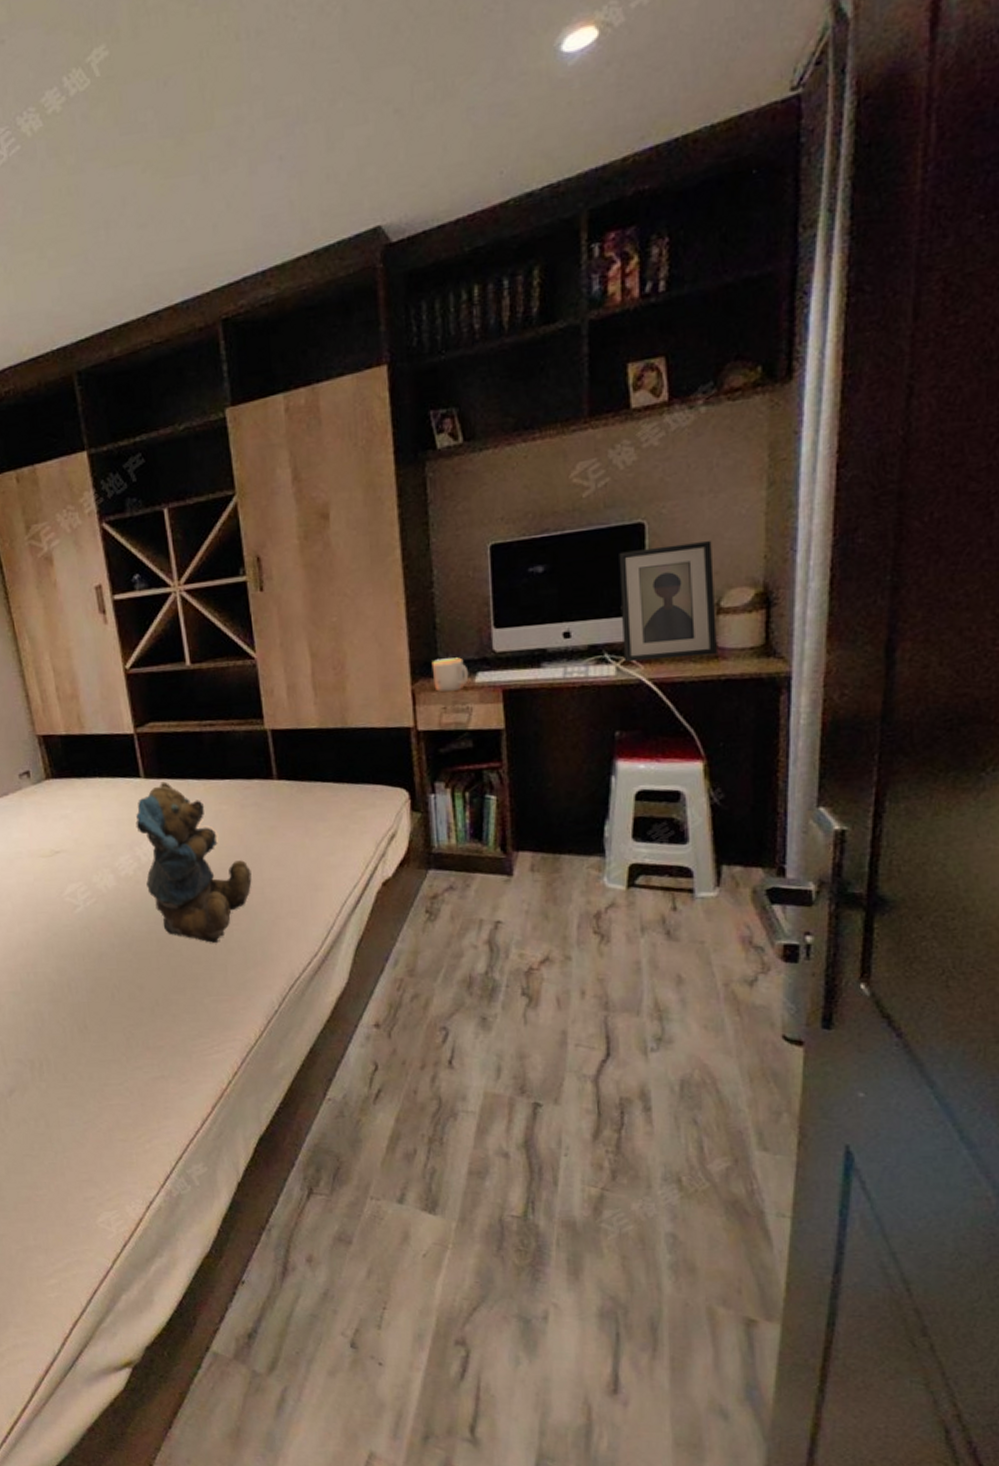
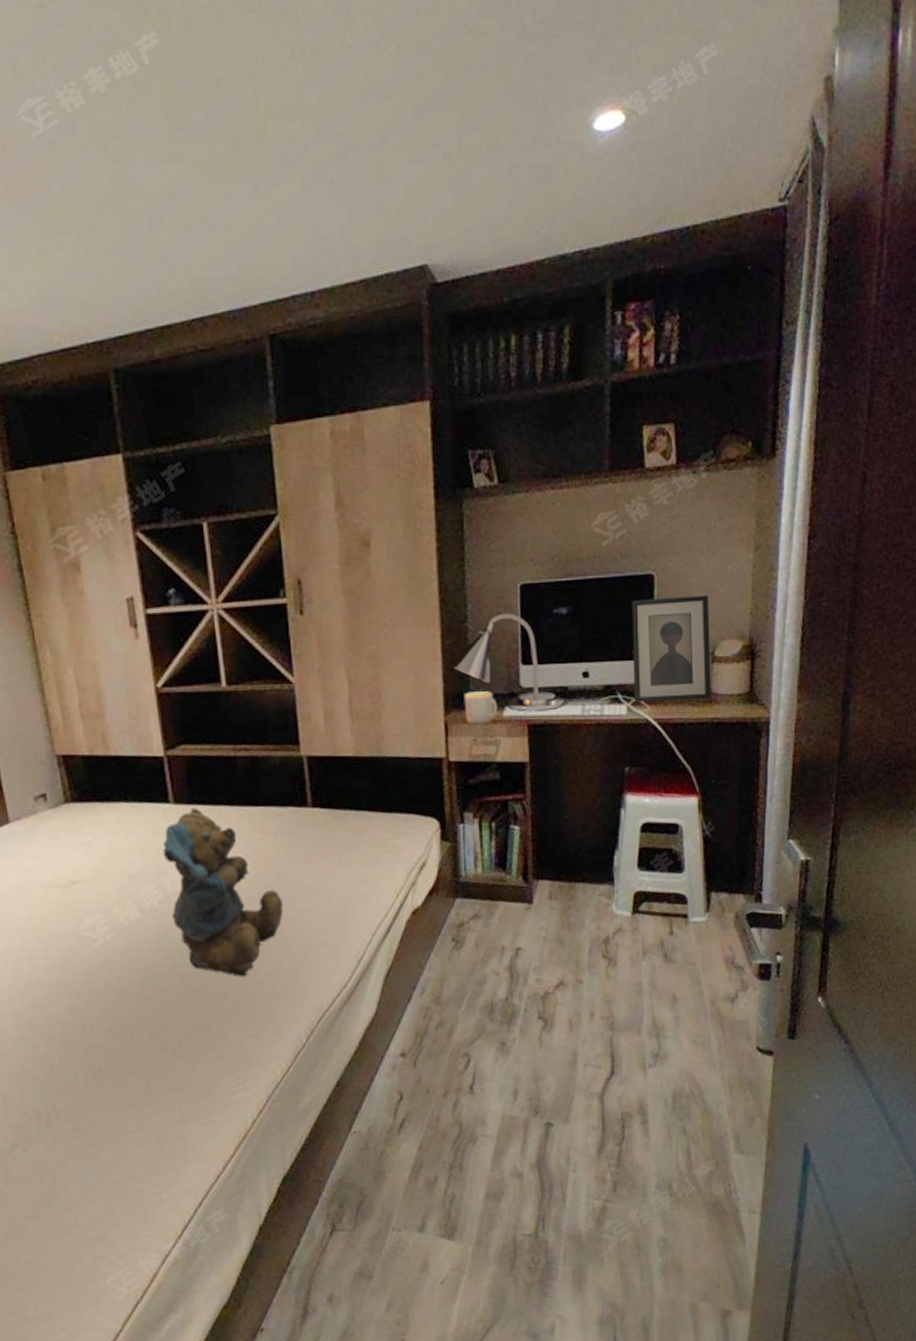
table lamp: none [413,575,547,676] -> present [447,613,568,711]

